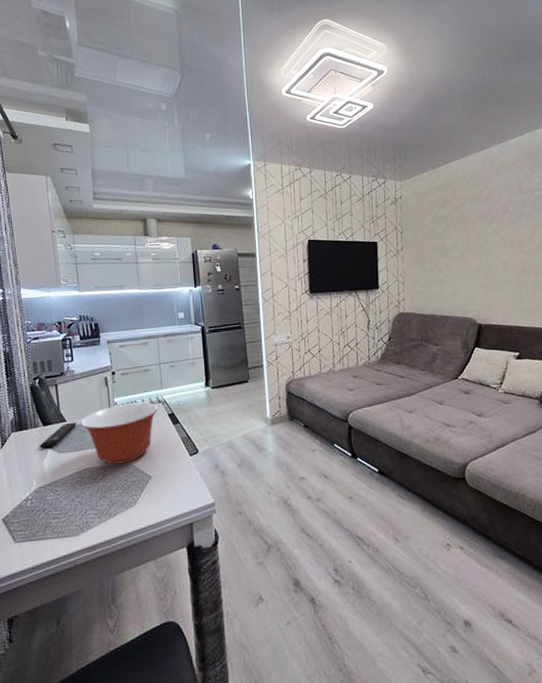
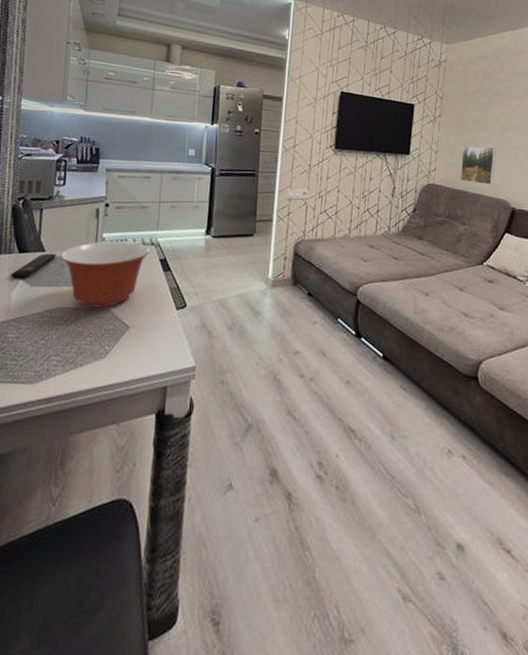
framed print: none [426,271,459,307] -> present [459,146,496,186]

